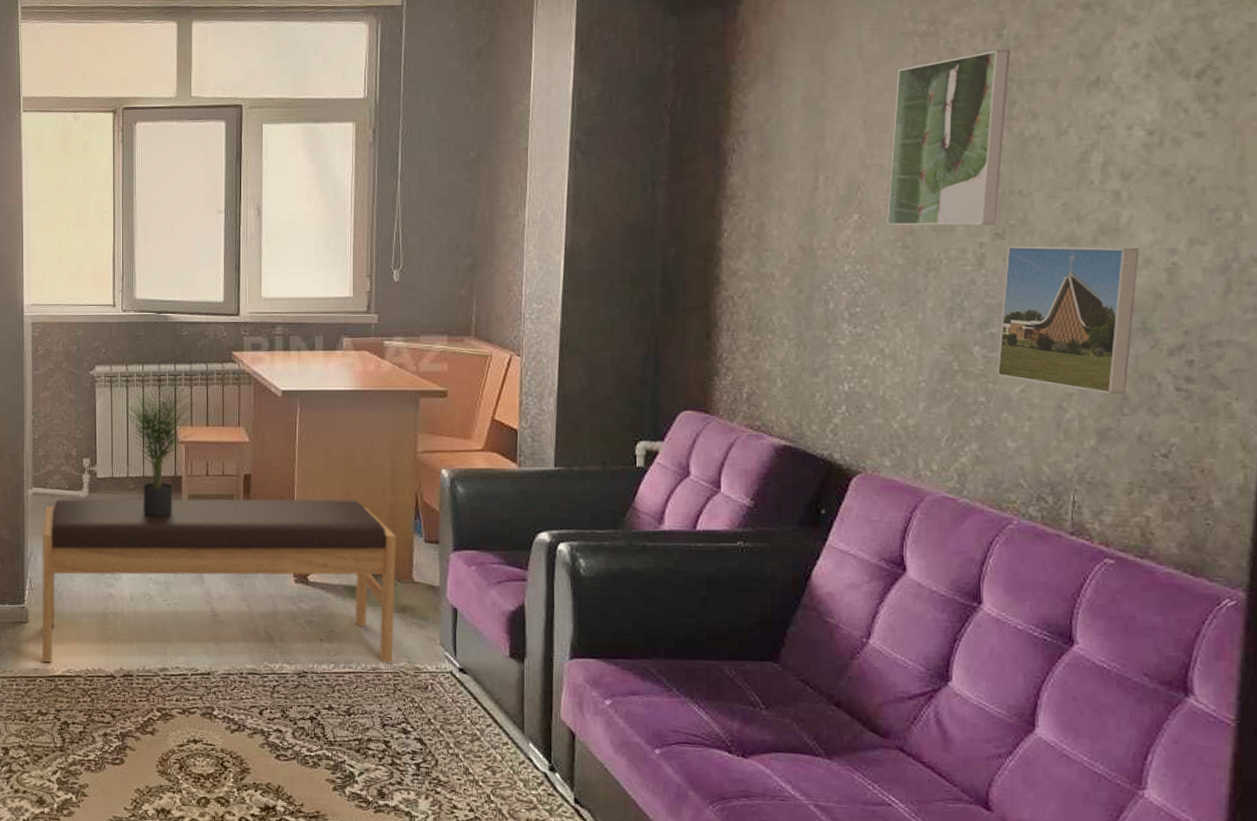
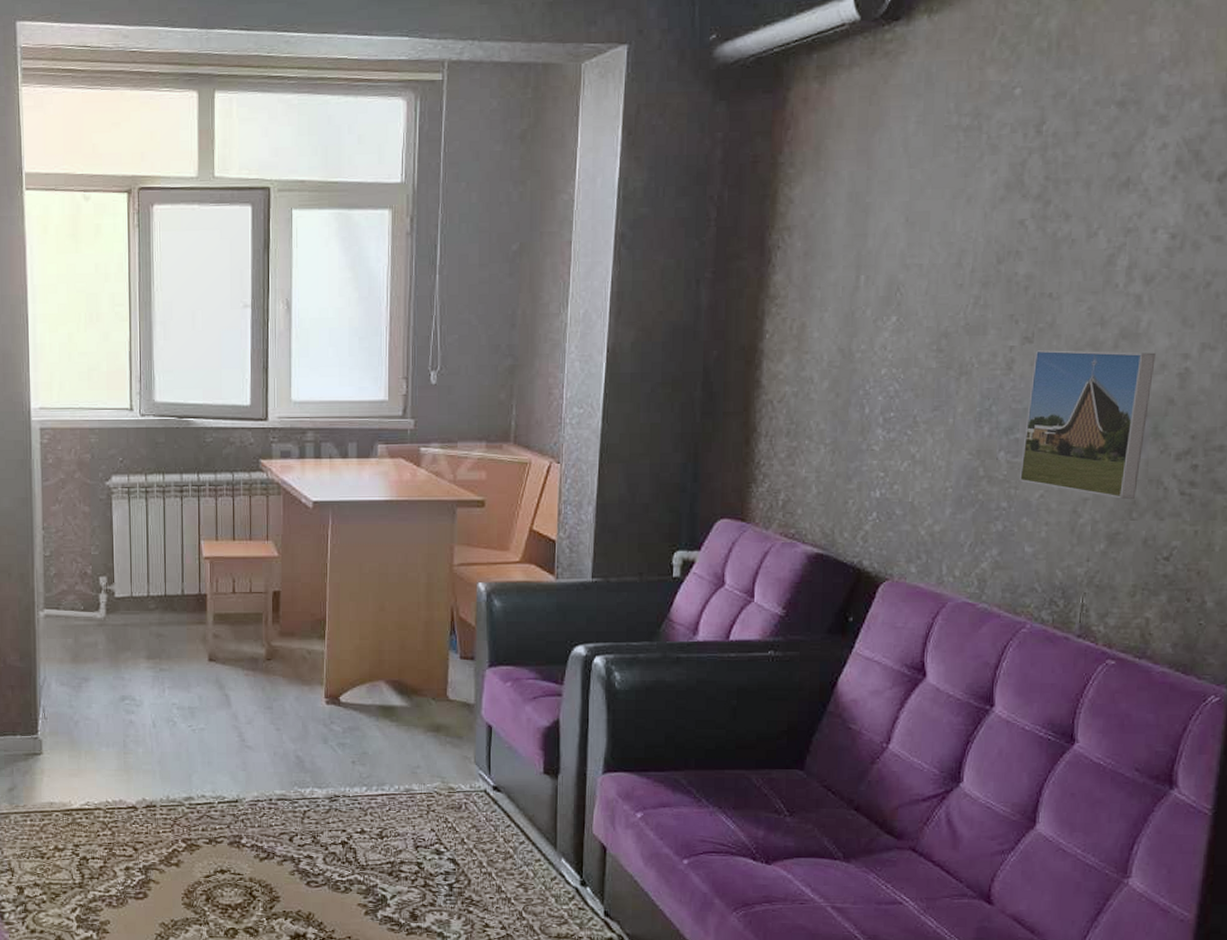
bench: present [41,498,397,663] -> none [55,616,432,795]
potted plant: present [125,376,196,517] -> none [145,486,221,638]
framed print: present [887,49,1010,226] -> none [923,146,1048,329]

